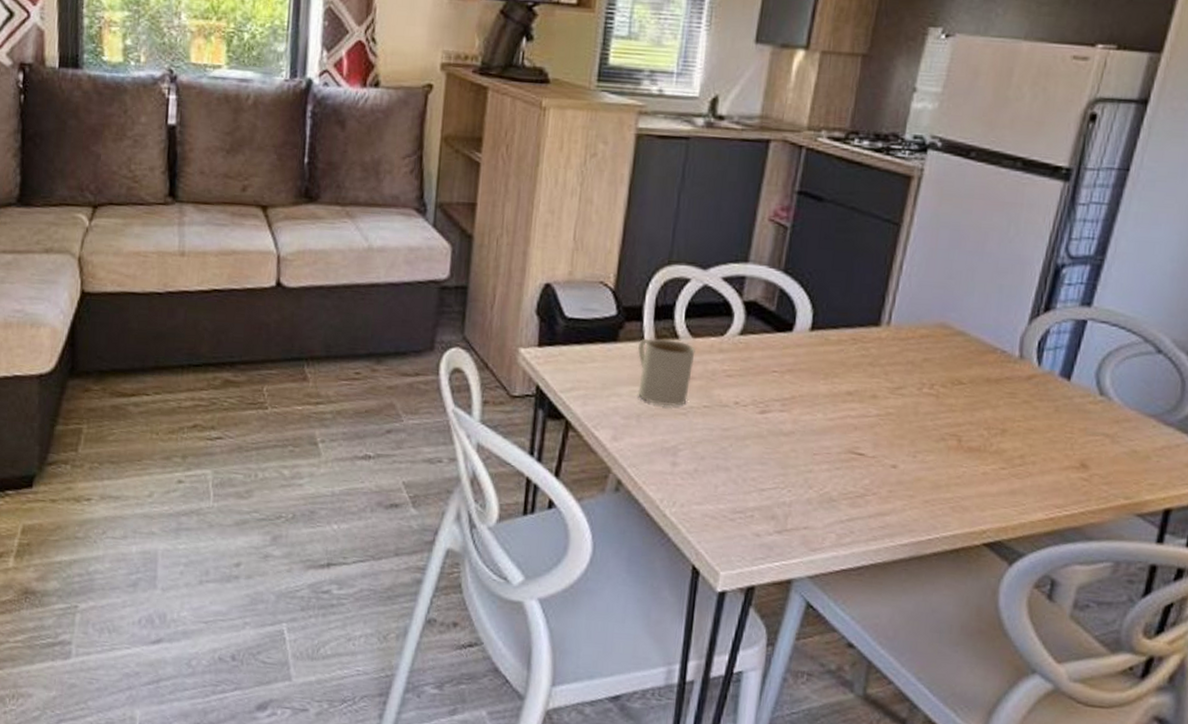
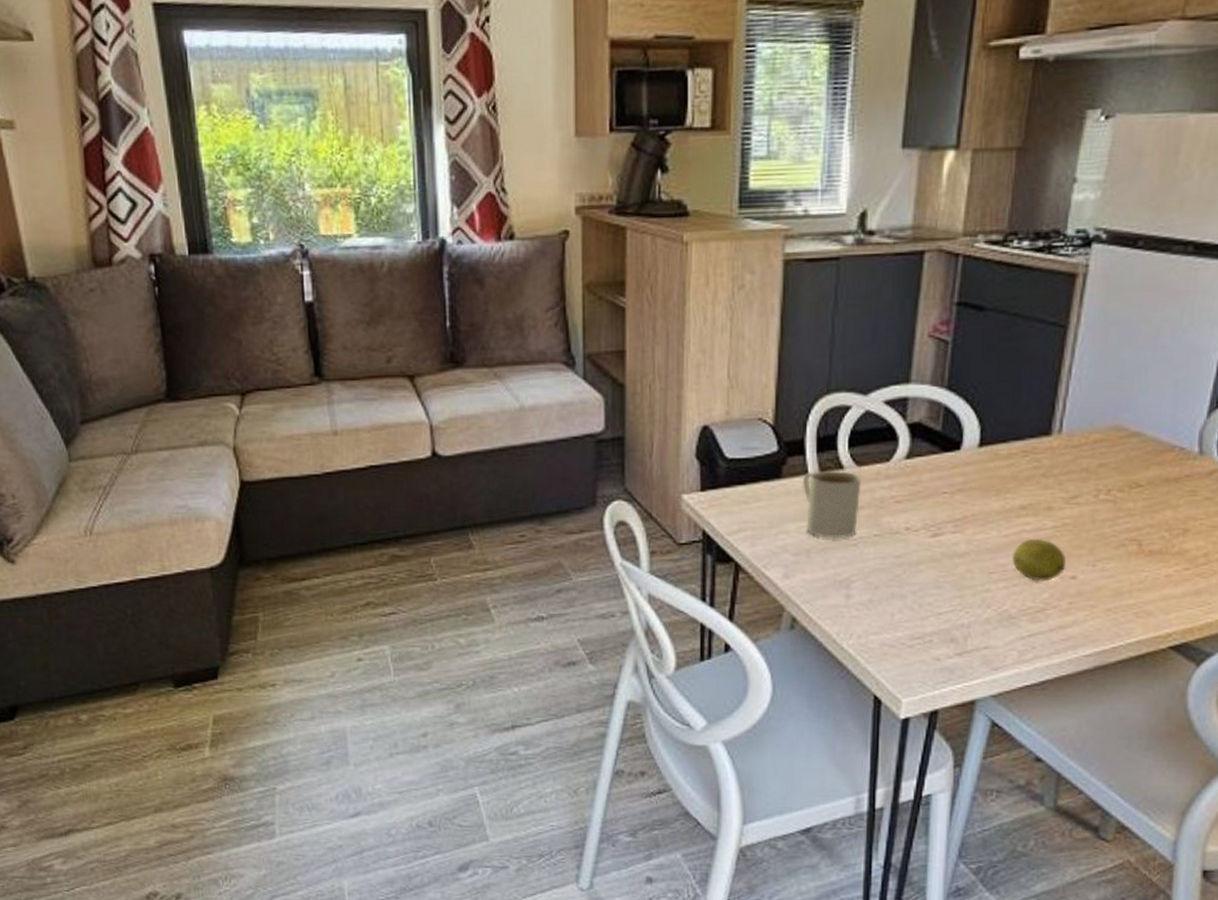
fruit: none [835,424,889,468] -> present [1011,539,1067,581]

